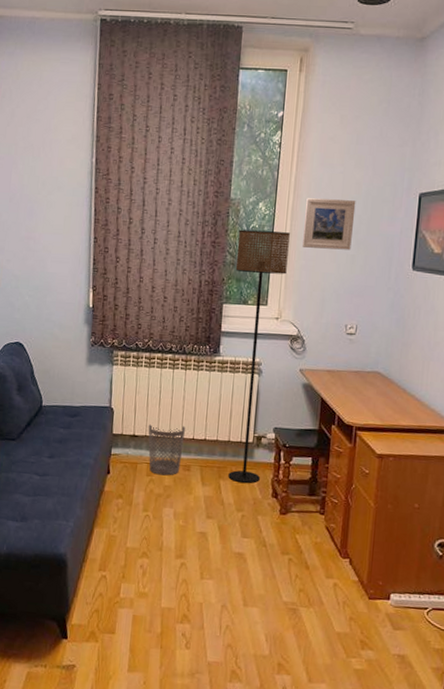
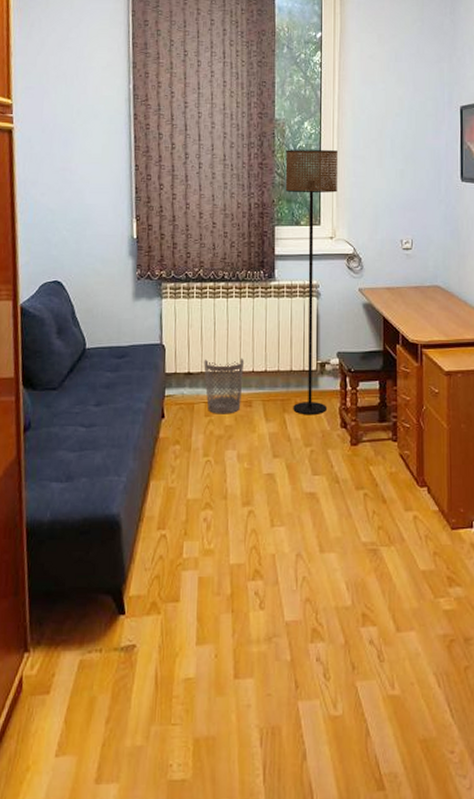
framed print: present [301,198,356,250] -> none [350,115,400,165]

